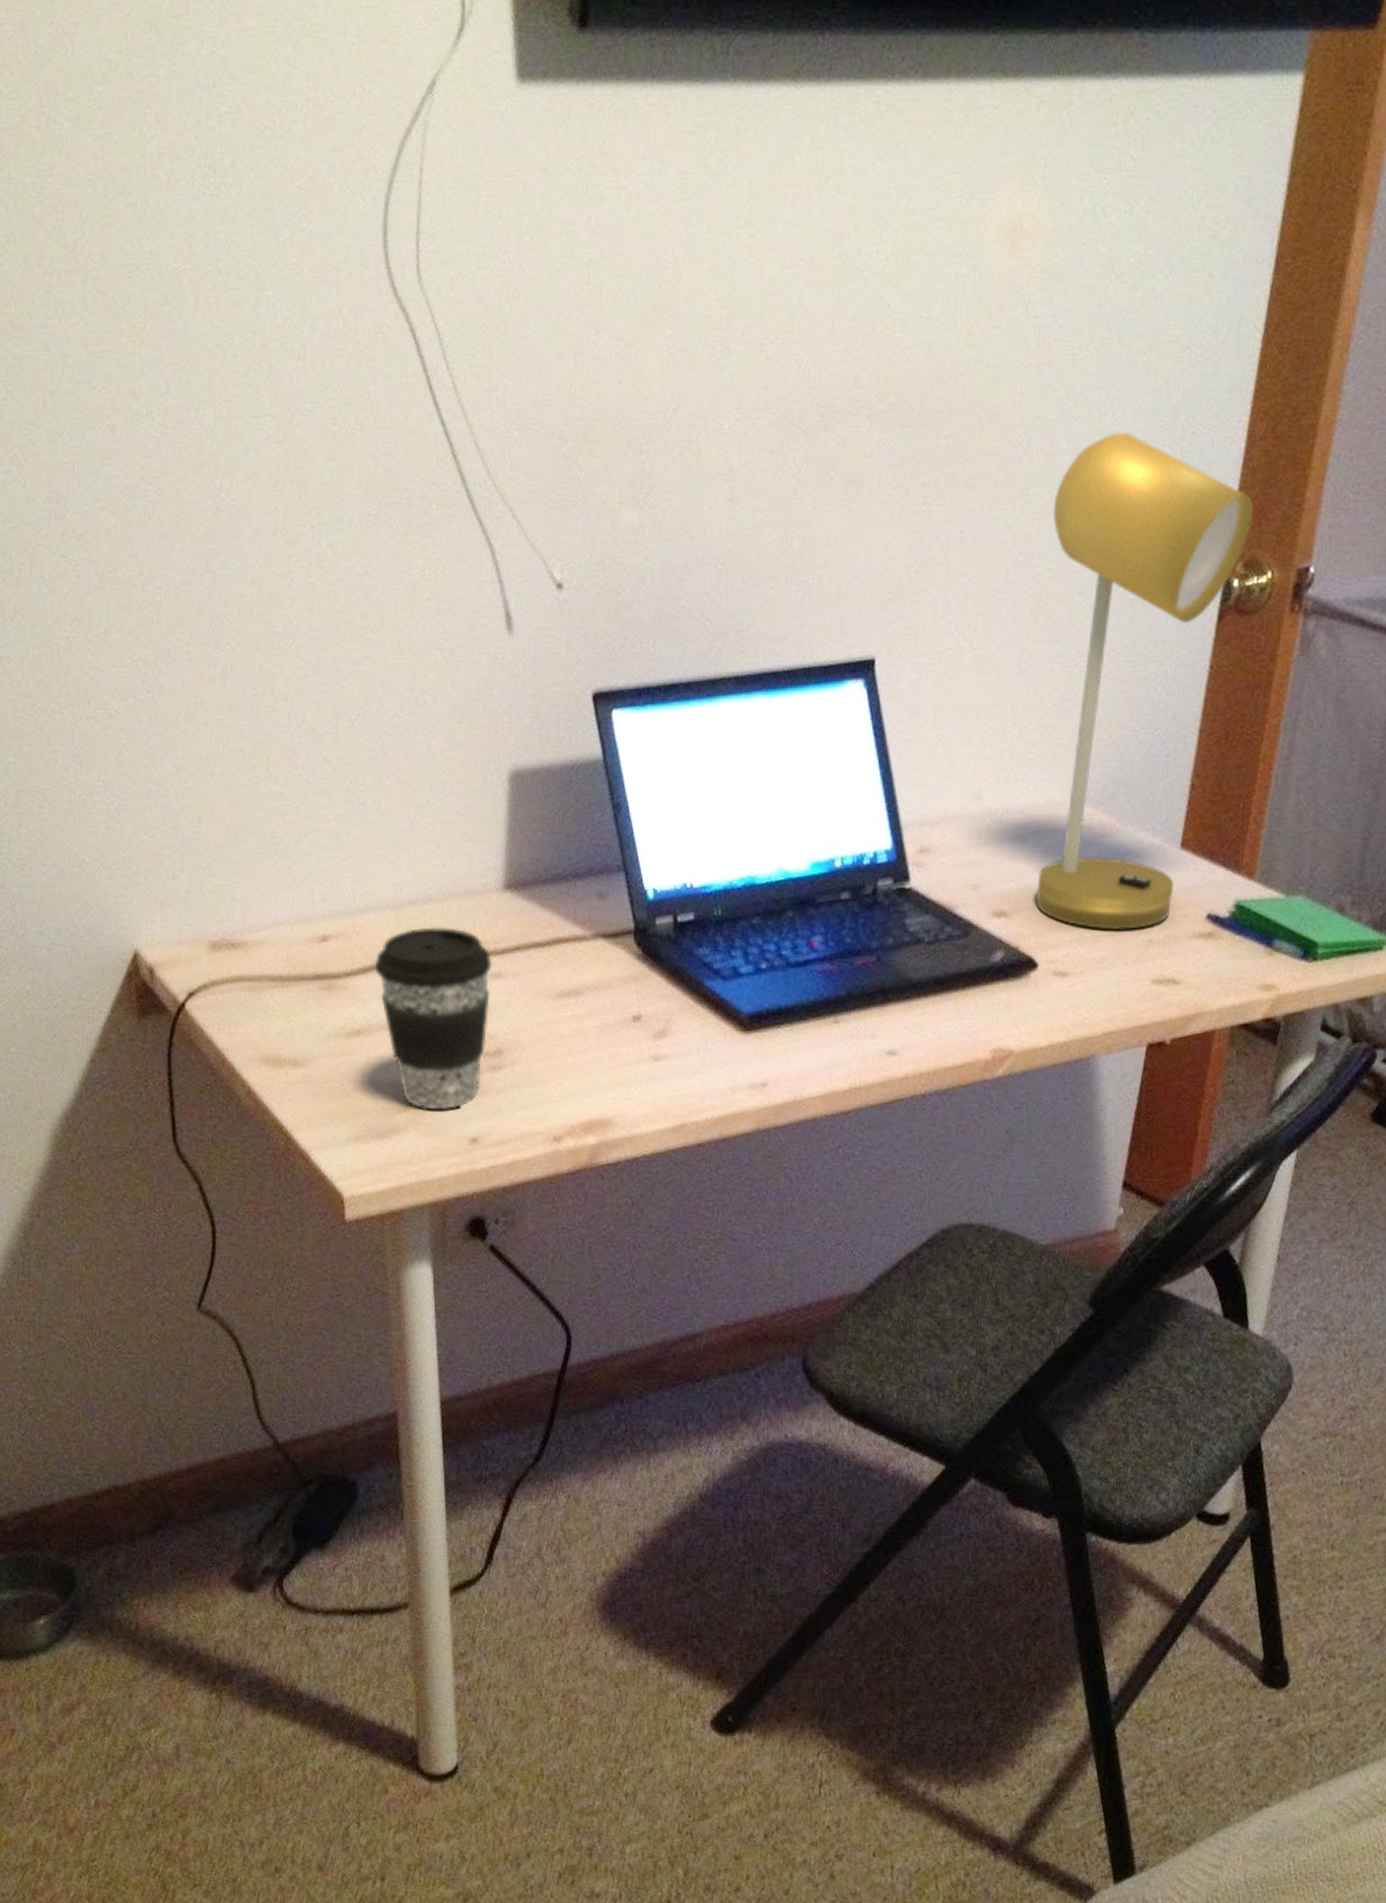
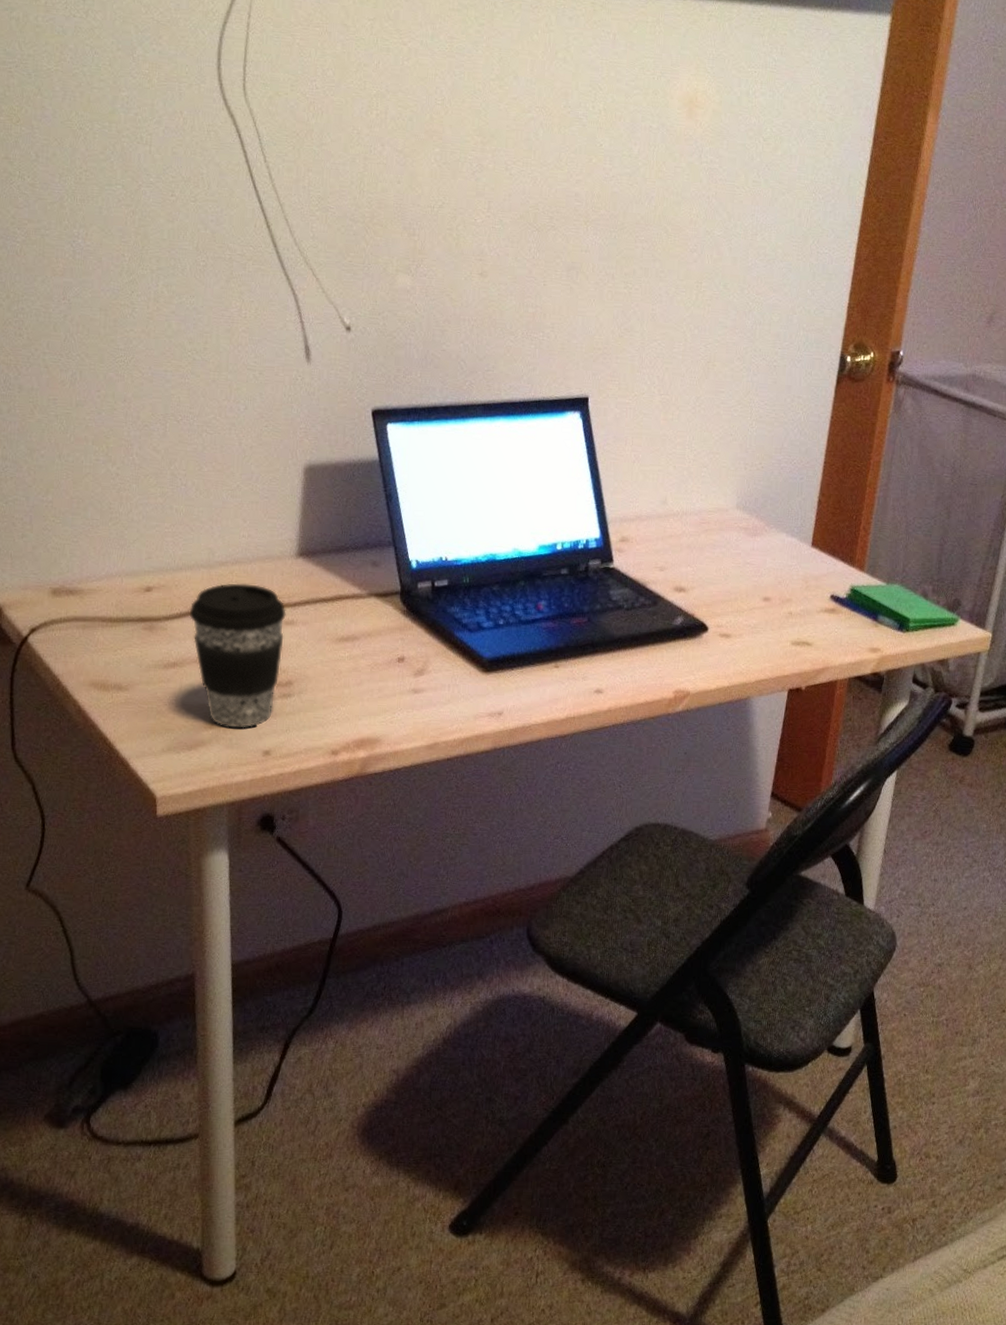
desk lamp: present [1036,432,1253,931] -> none [707,247,860,605]

